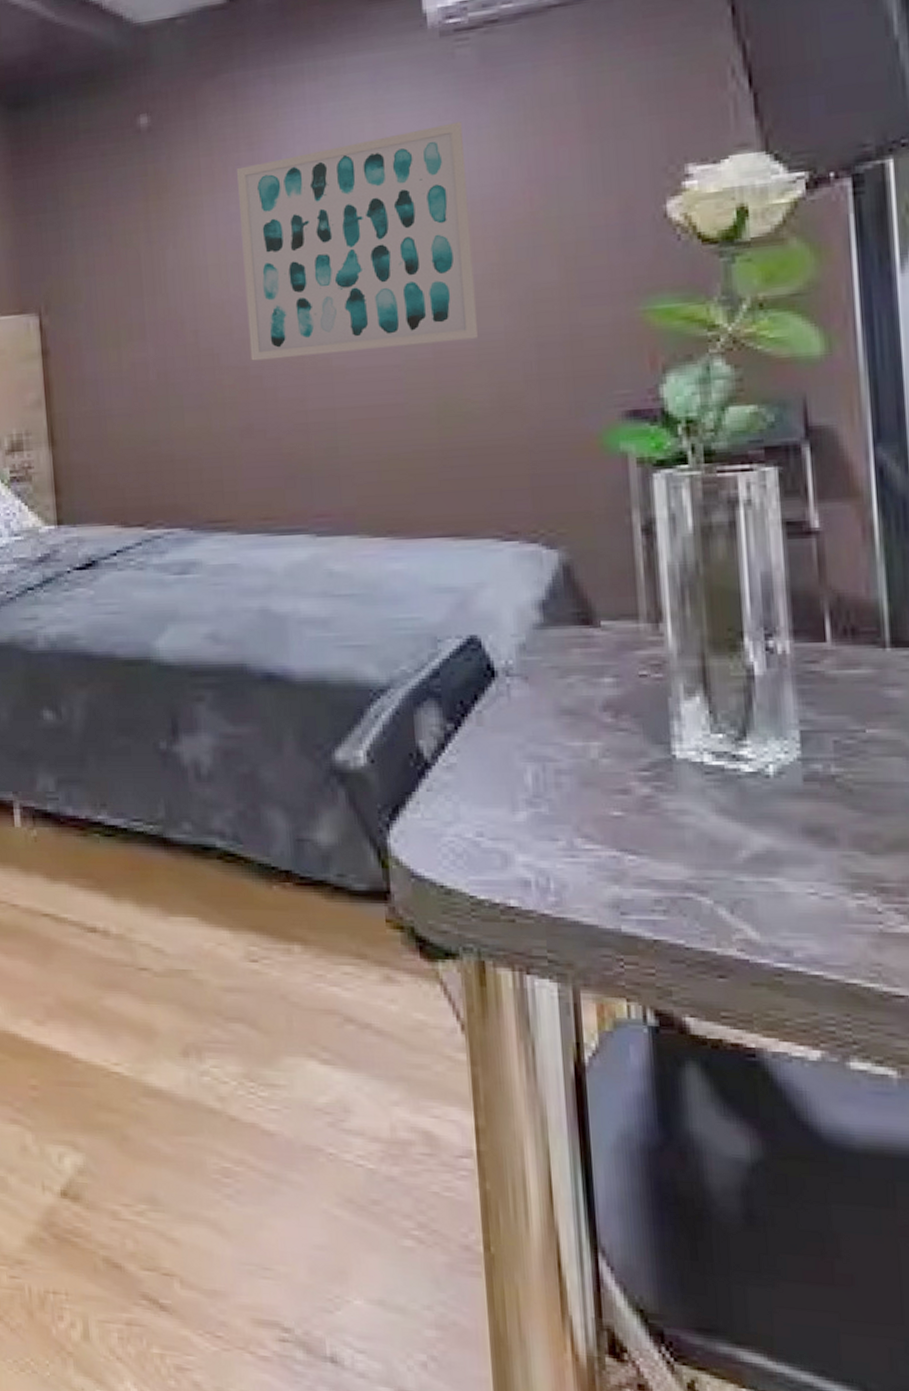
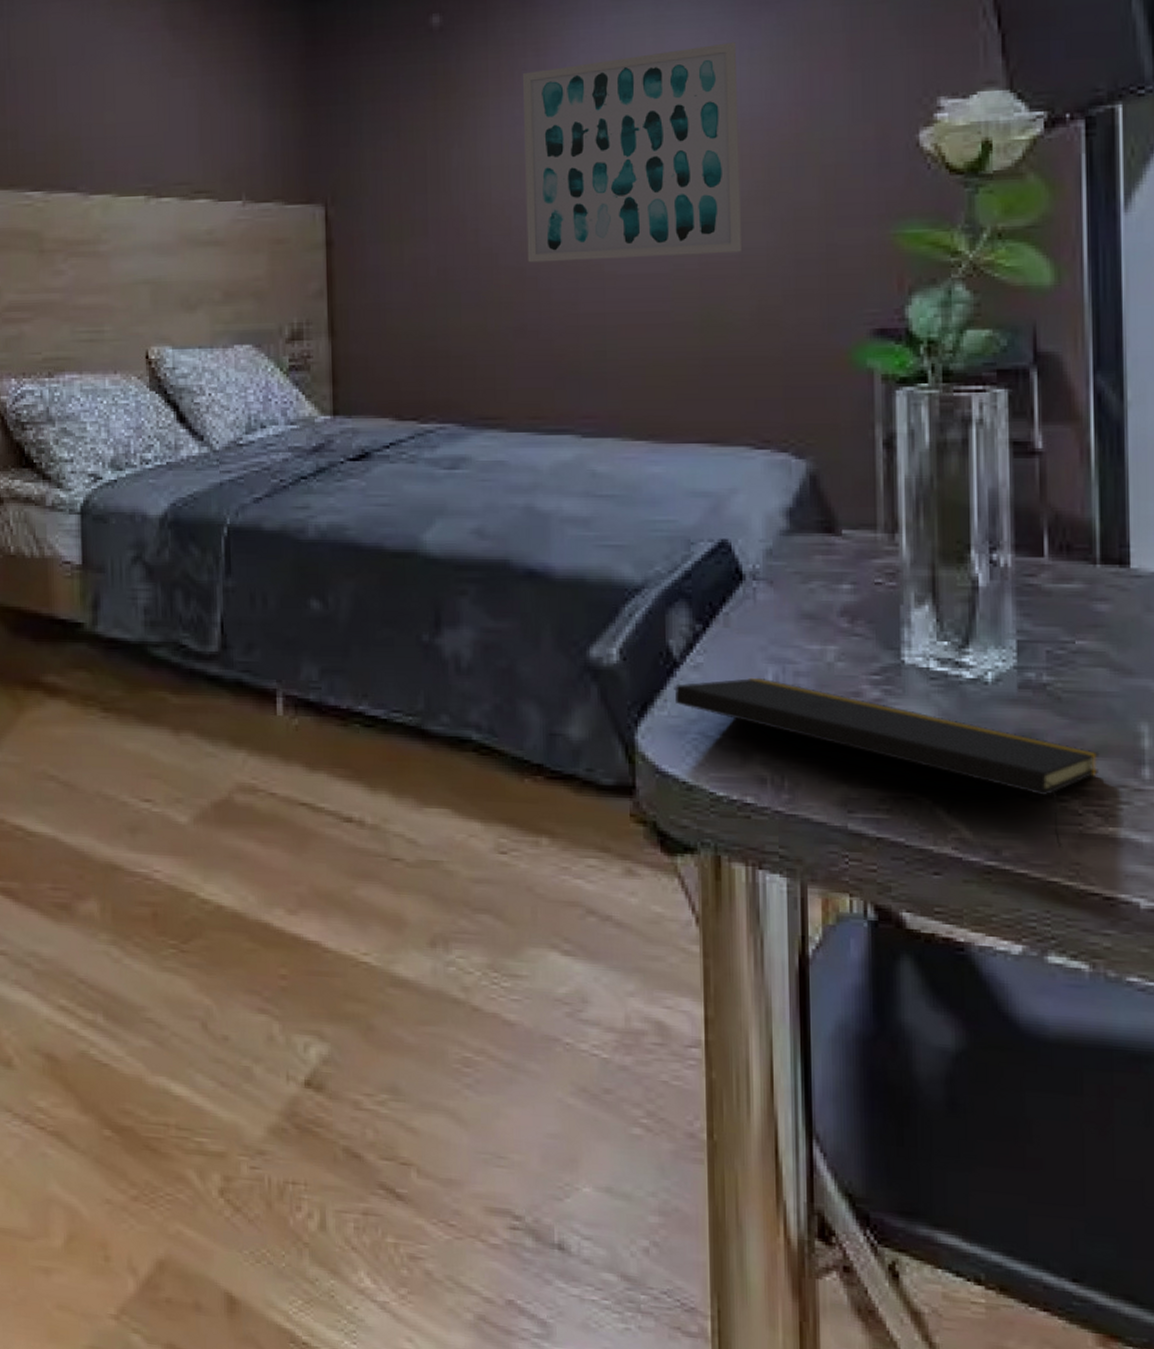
notepad: none [428,776,899,949] -> present [675,677,1100,849]

